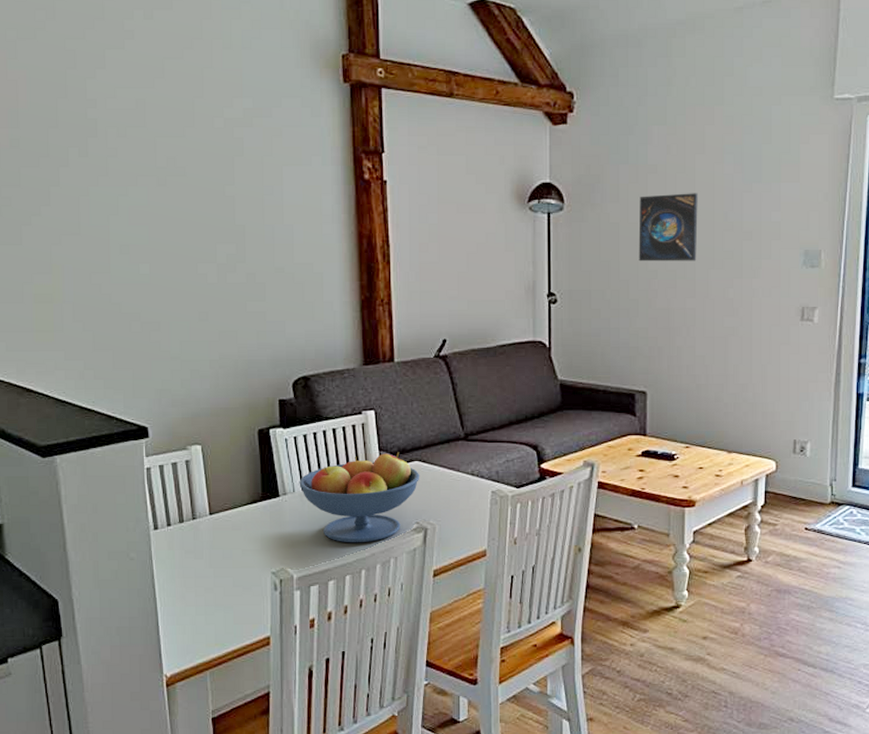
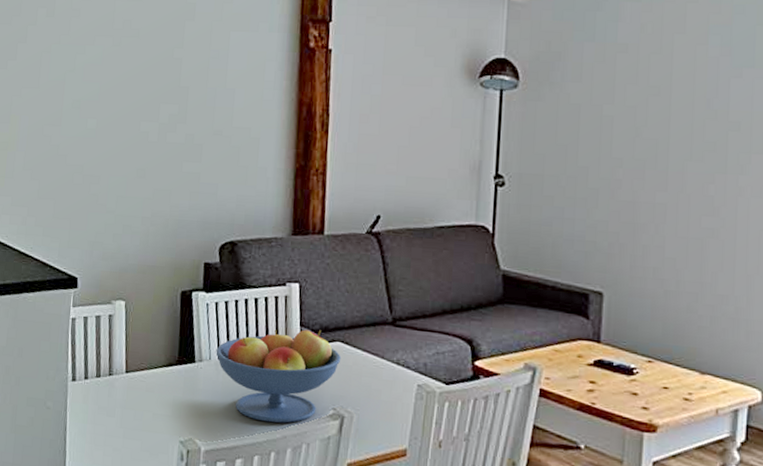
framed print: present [638,193,698,262] -> none [601,75,675,151]

